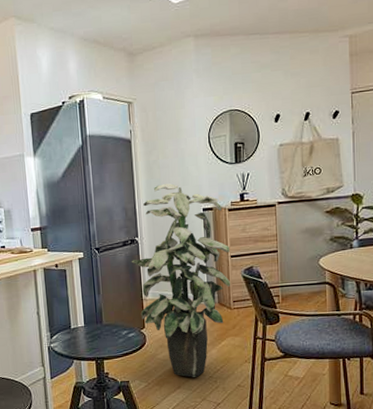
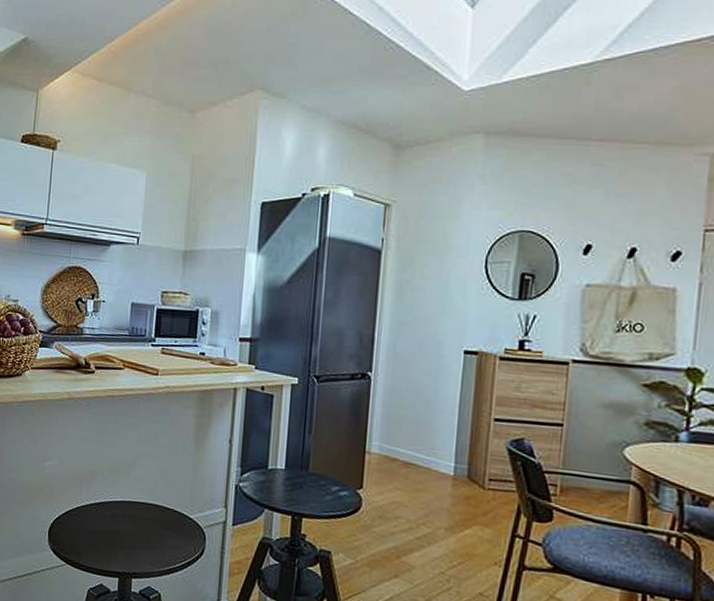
indoor plant: present [131,183,230,377] -> none [357,311,494,569]

